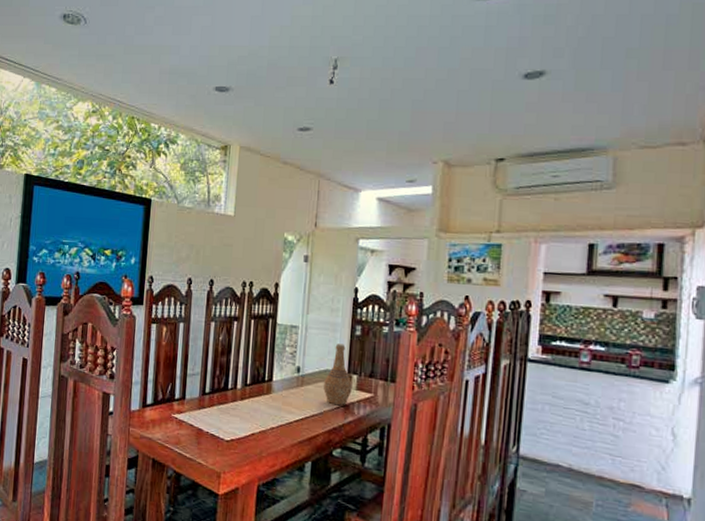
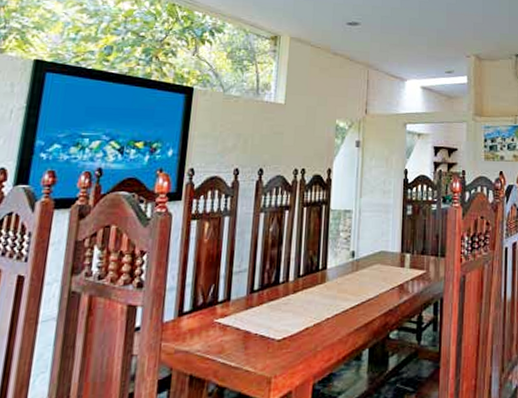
vase: present [324,343,352,406] -> none [379,224,406,286]

